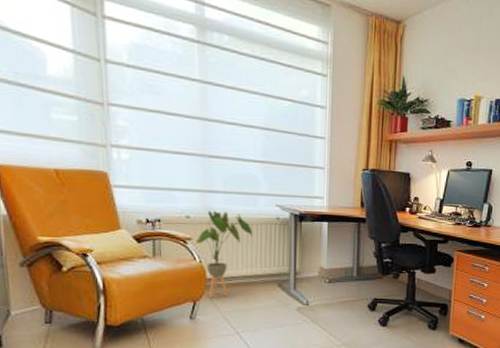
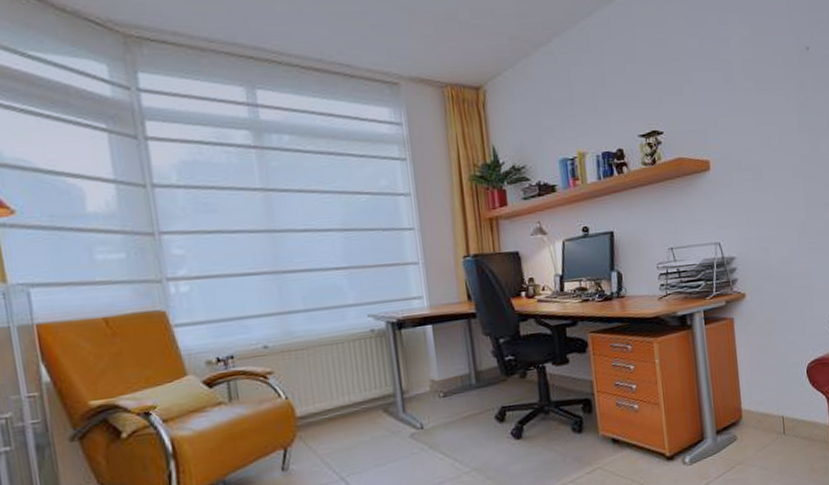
house plant: present [196,210,252,297] -> none [278,333,345,440]

